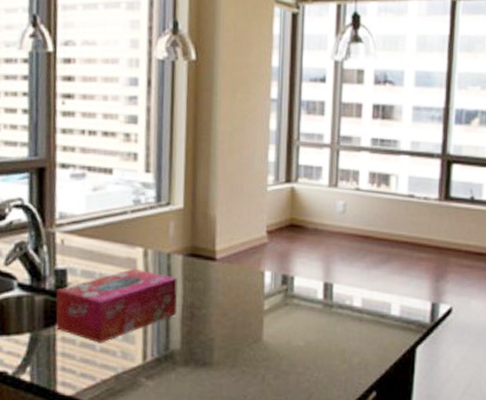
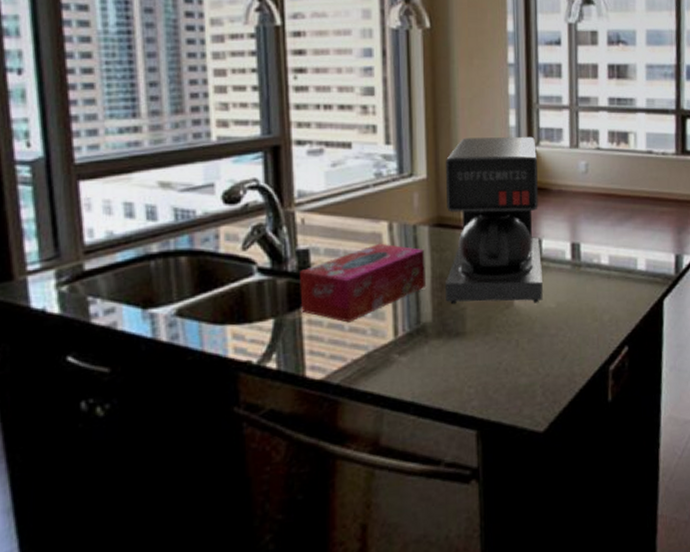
coffee maker: none [195,170,295,340] -> present [445,136,543,305]

